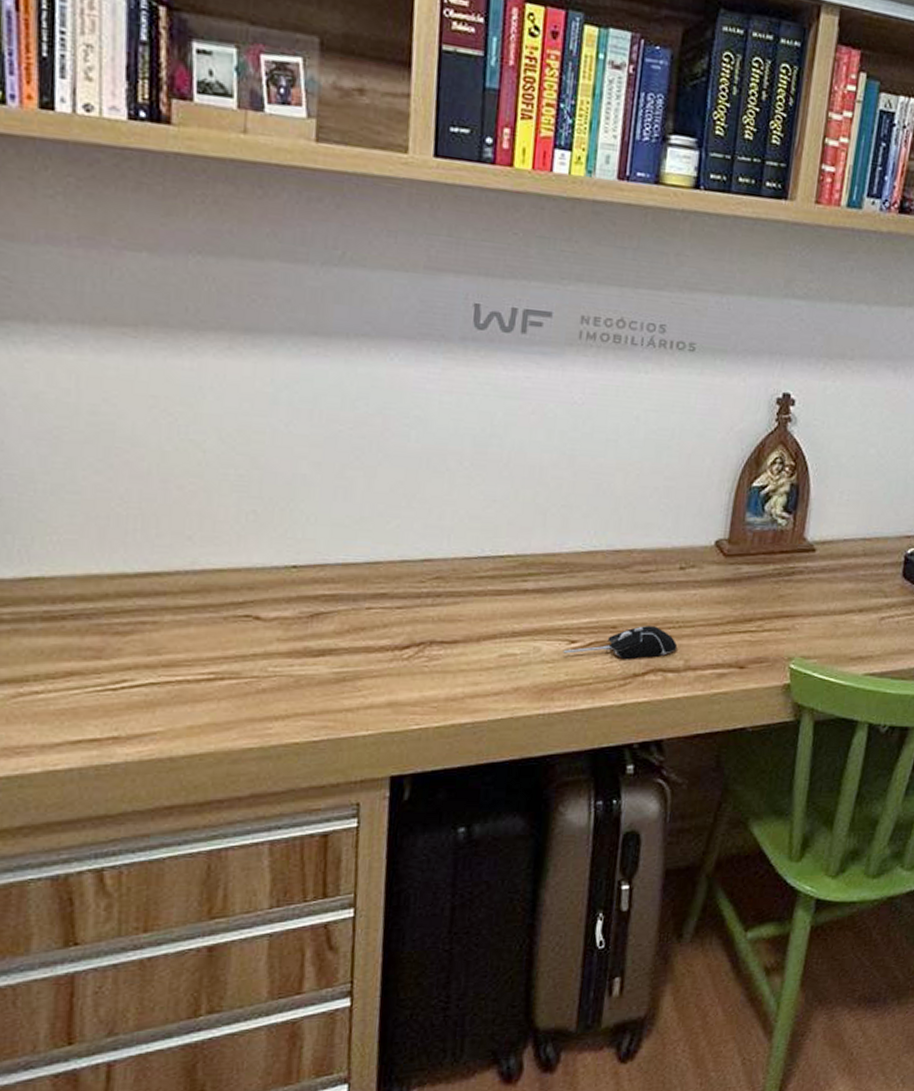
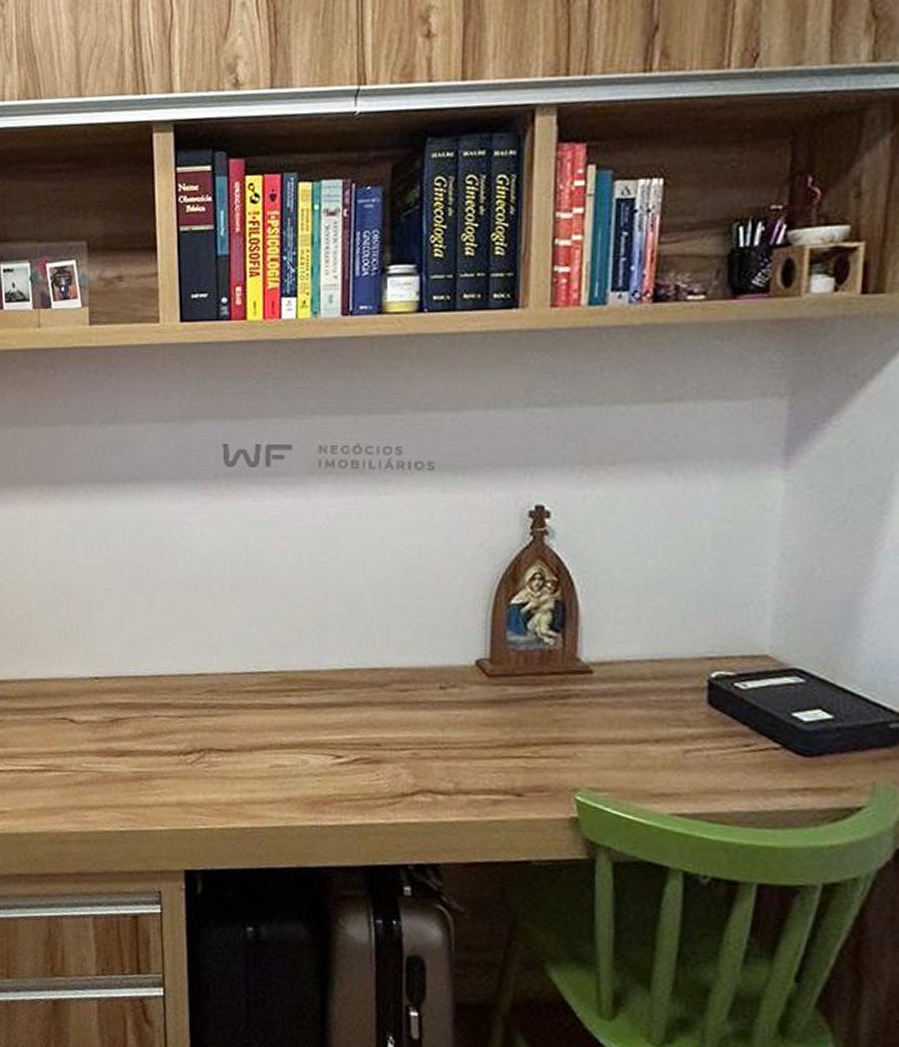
computer mouse: present [562,626,678,660] -> none [329,745,446,779]

